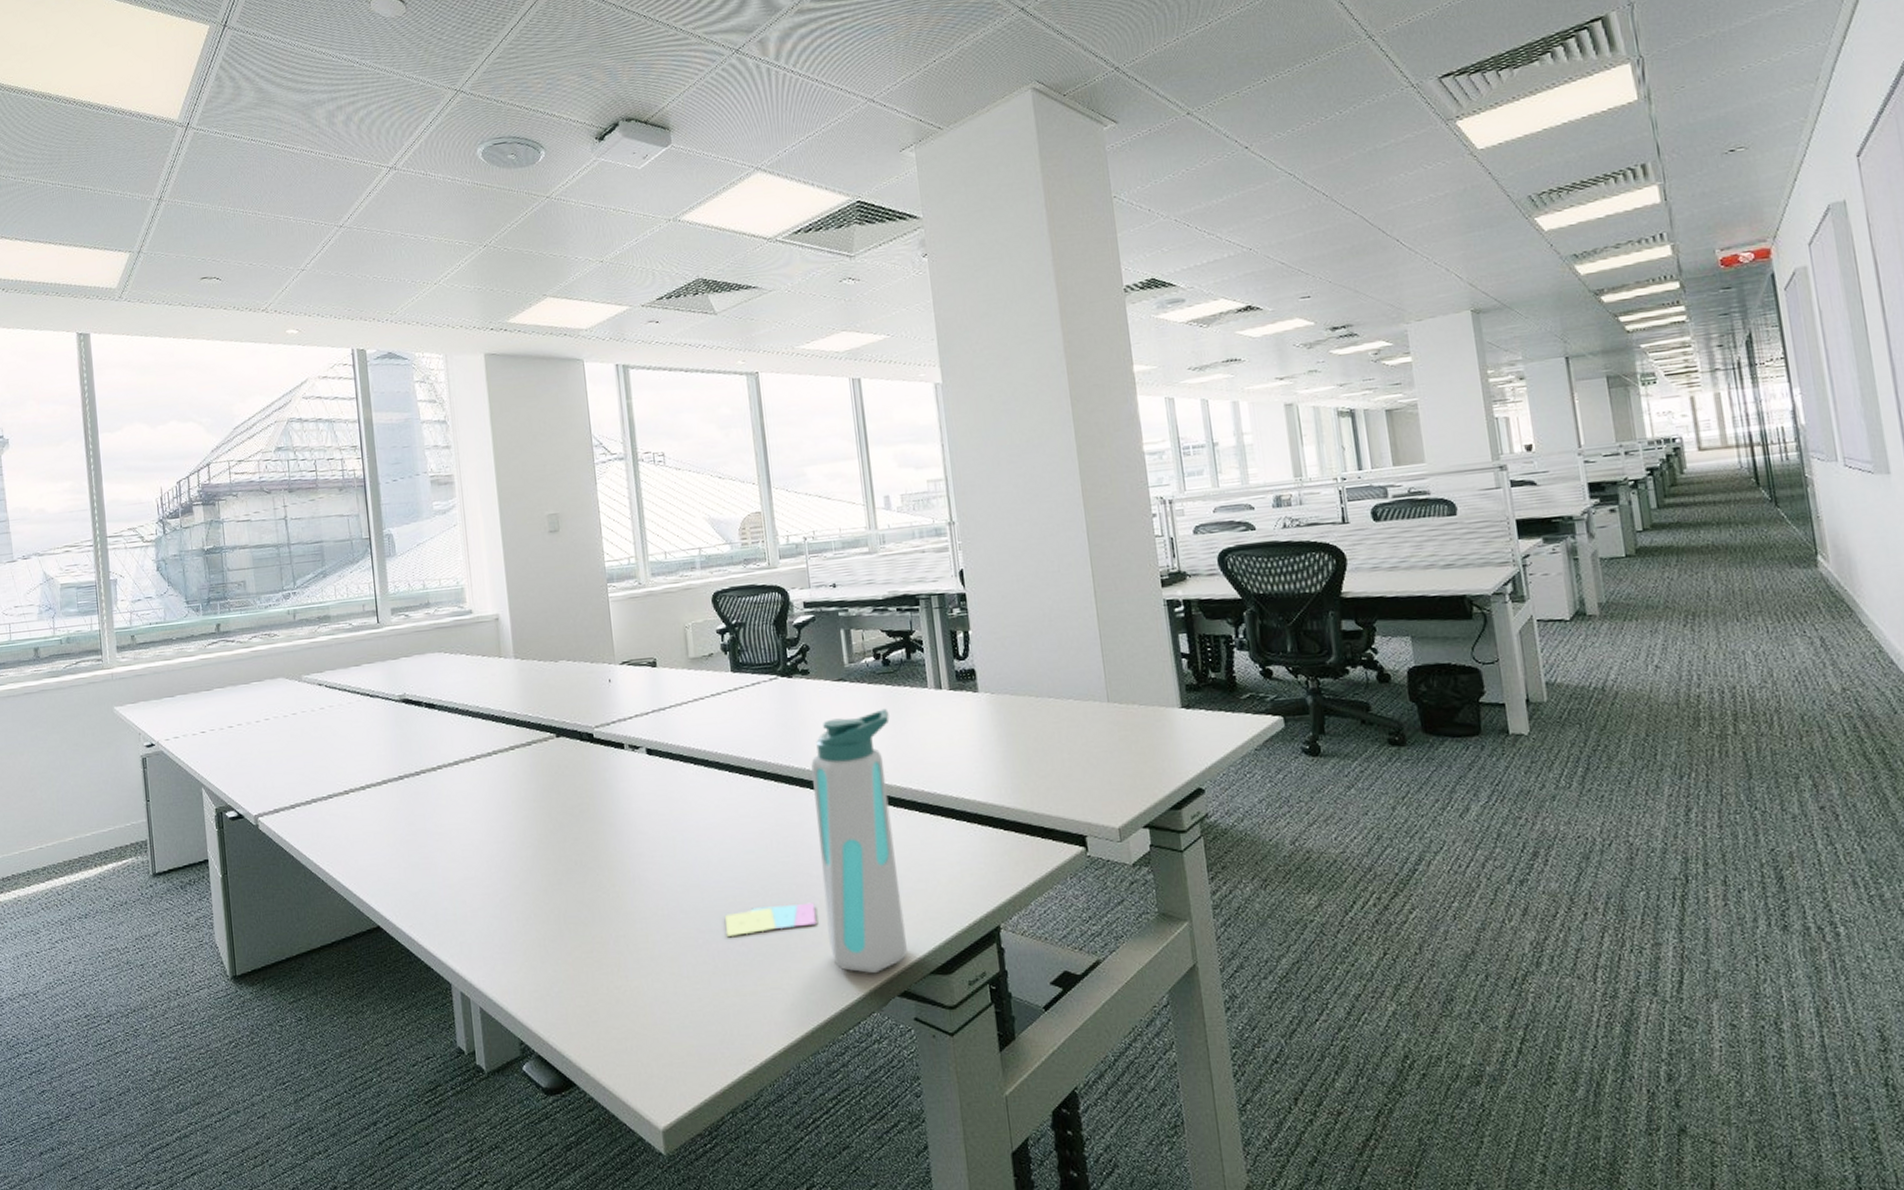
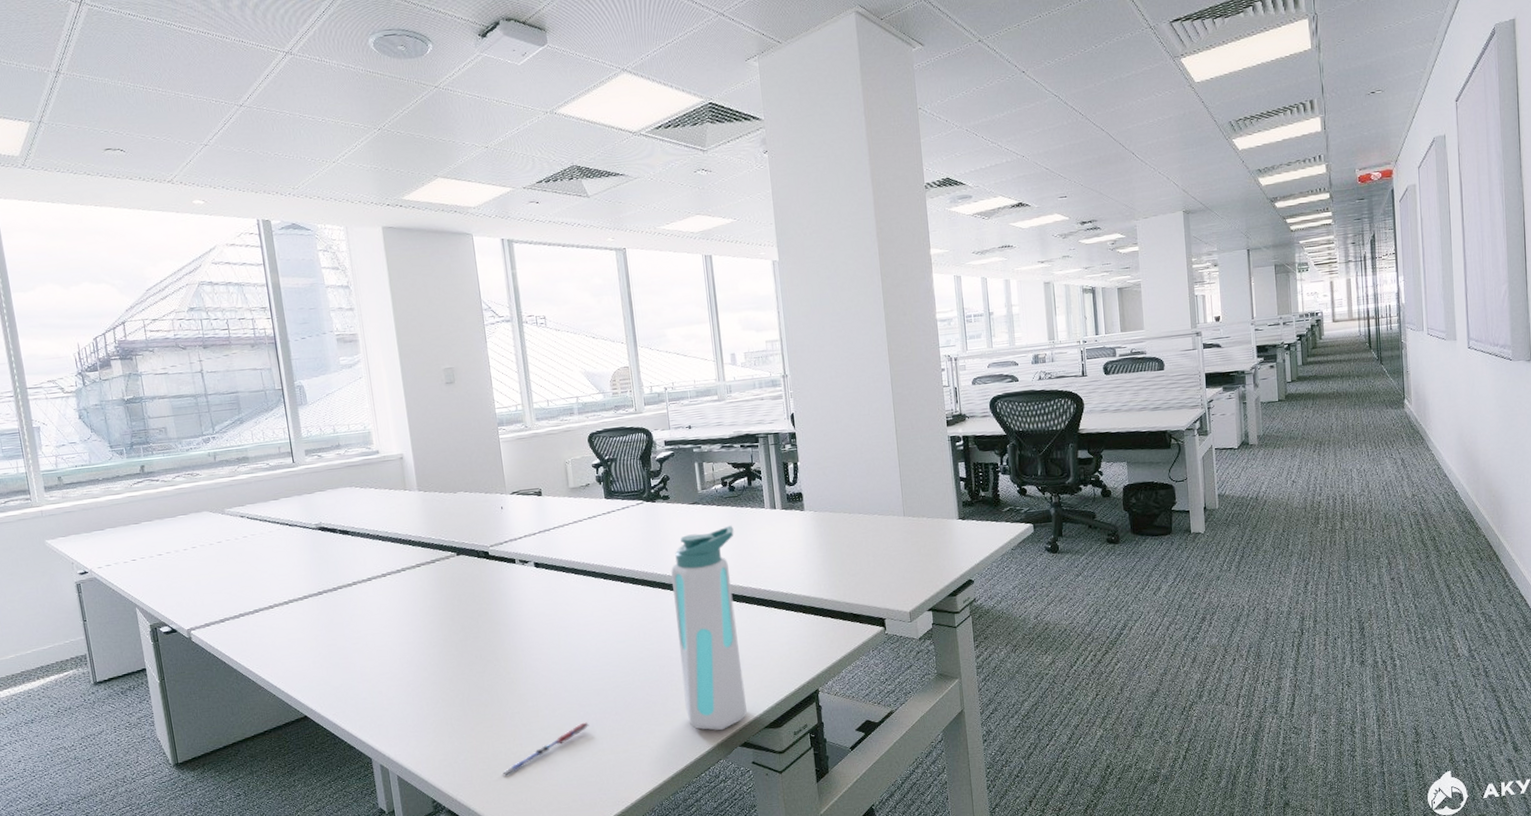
pen: none [604,953,710,1016] -> present [502,722,589,776]
sticky notes: present [725,902,817,936] -> none [601,678,676,709]

